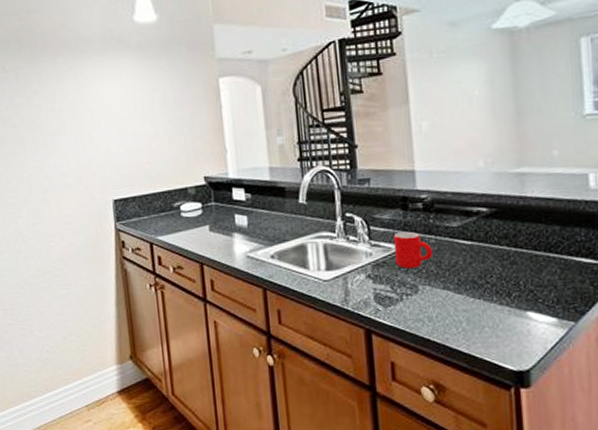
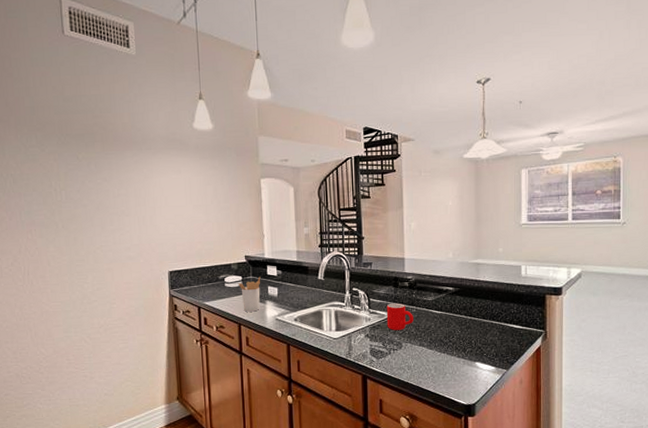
utensil holder: none [197,202,226,248] -> present [238,277,261,312]

